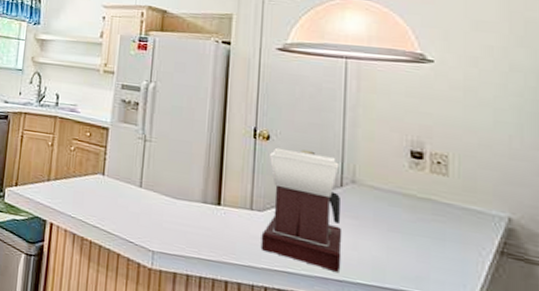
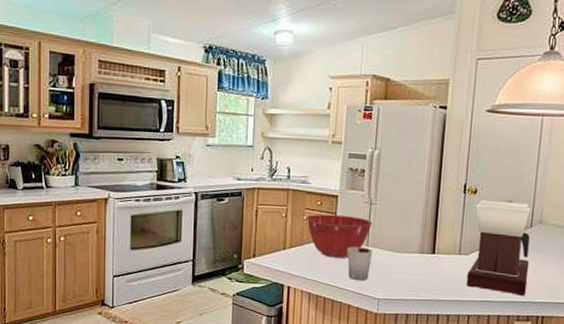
mixing bowl: none [73,146,147,199] -> present [306,214,373,258]
cup: none [117,186,146,227] -> present [347,246,372,280]

